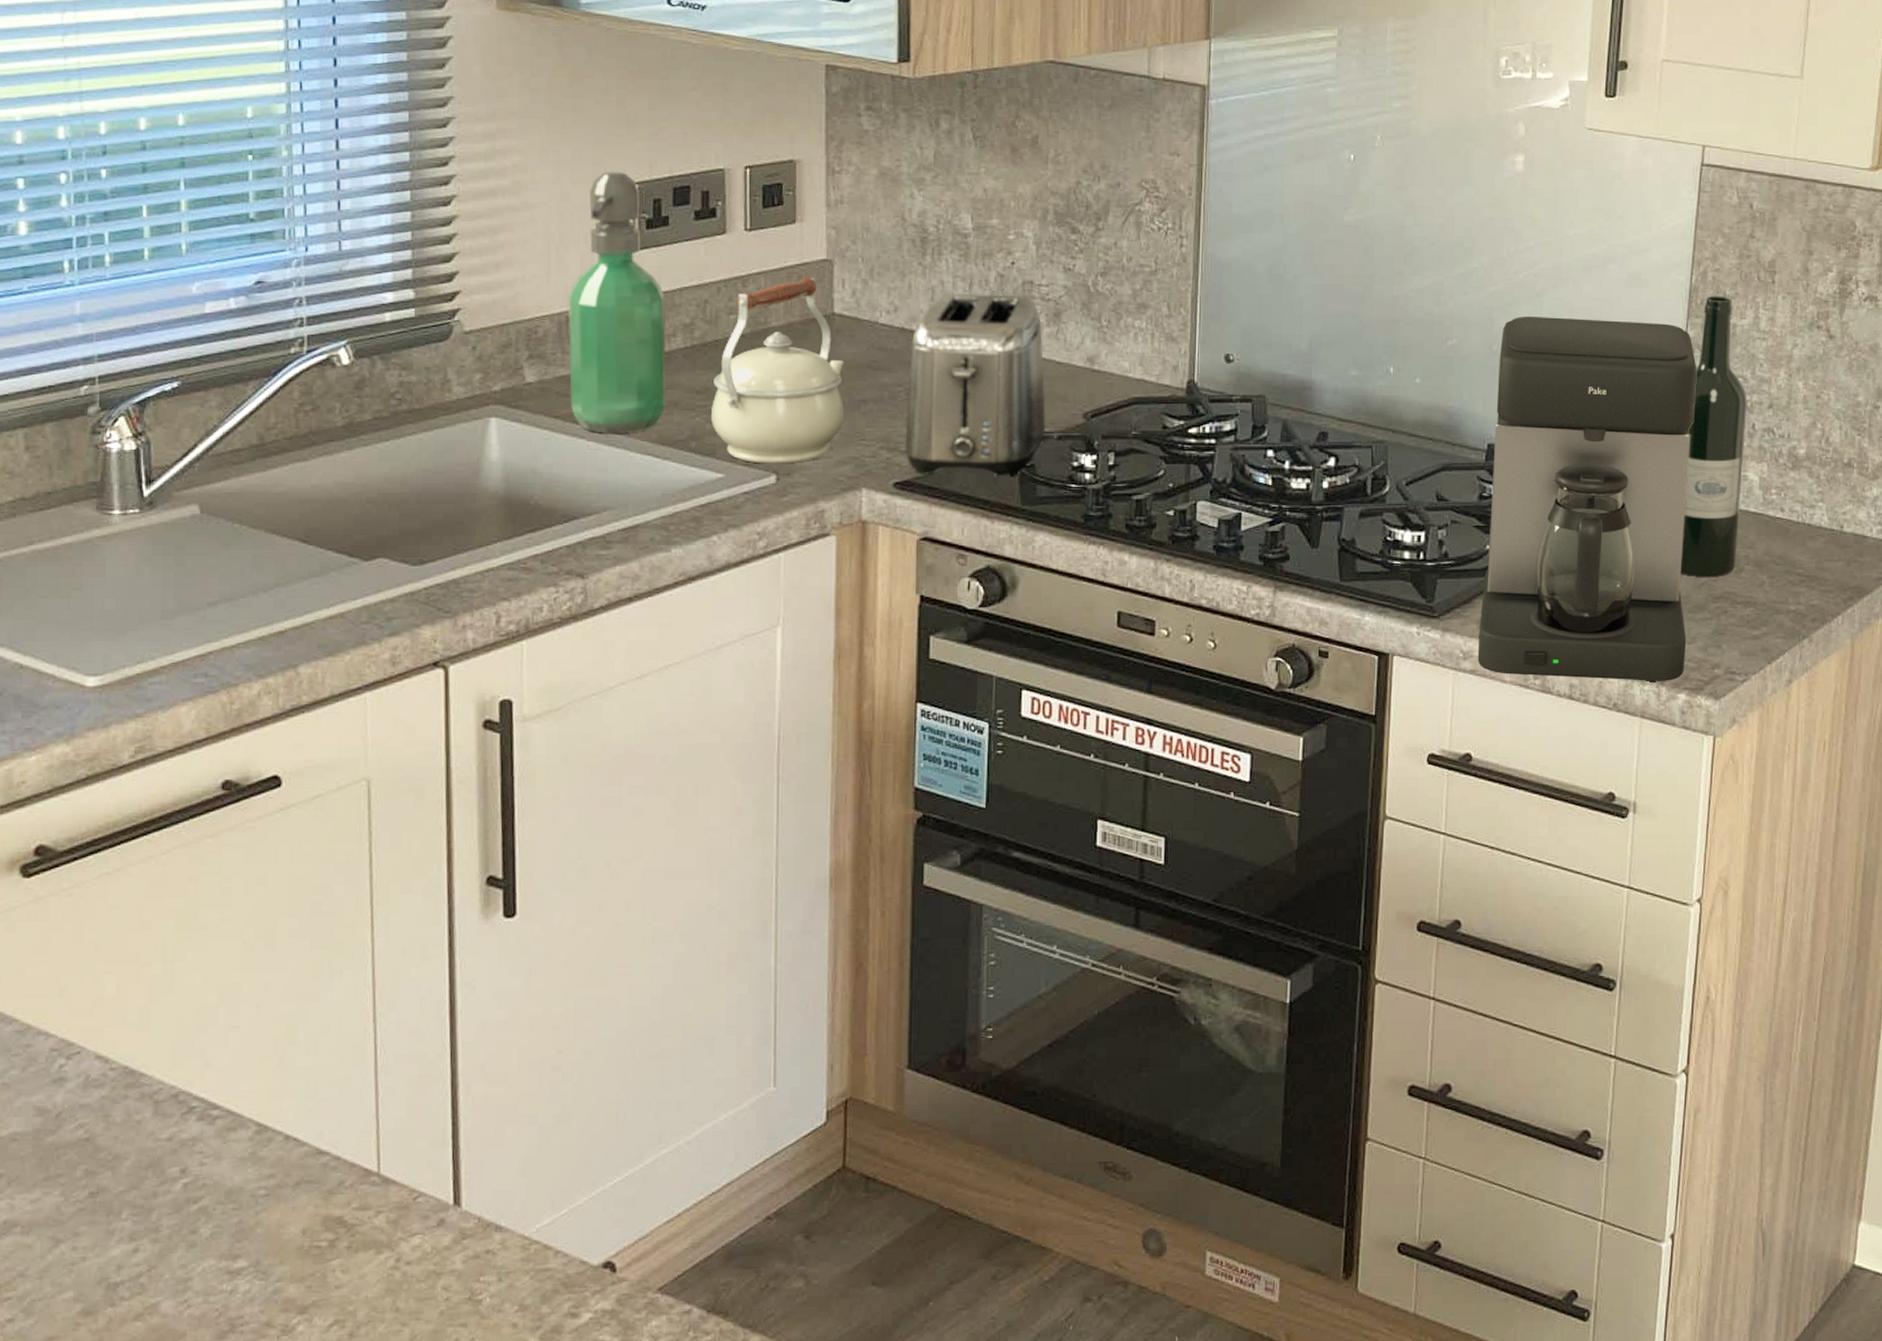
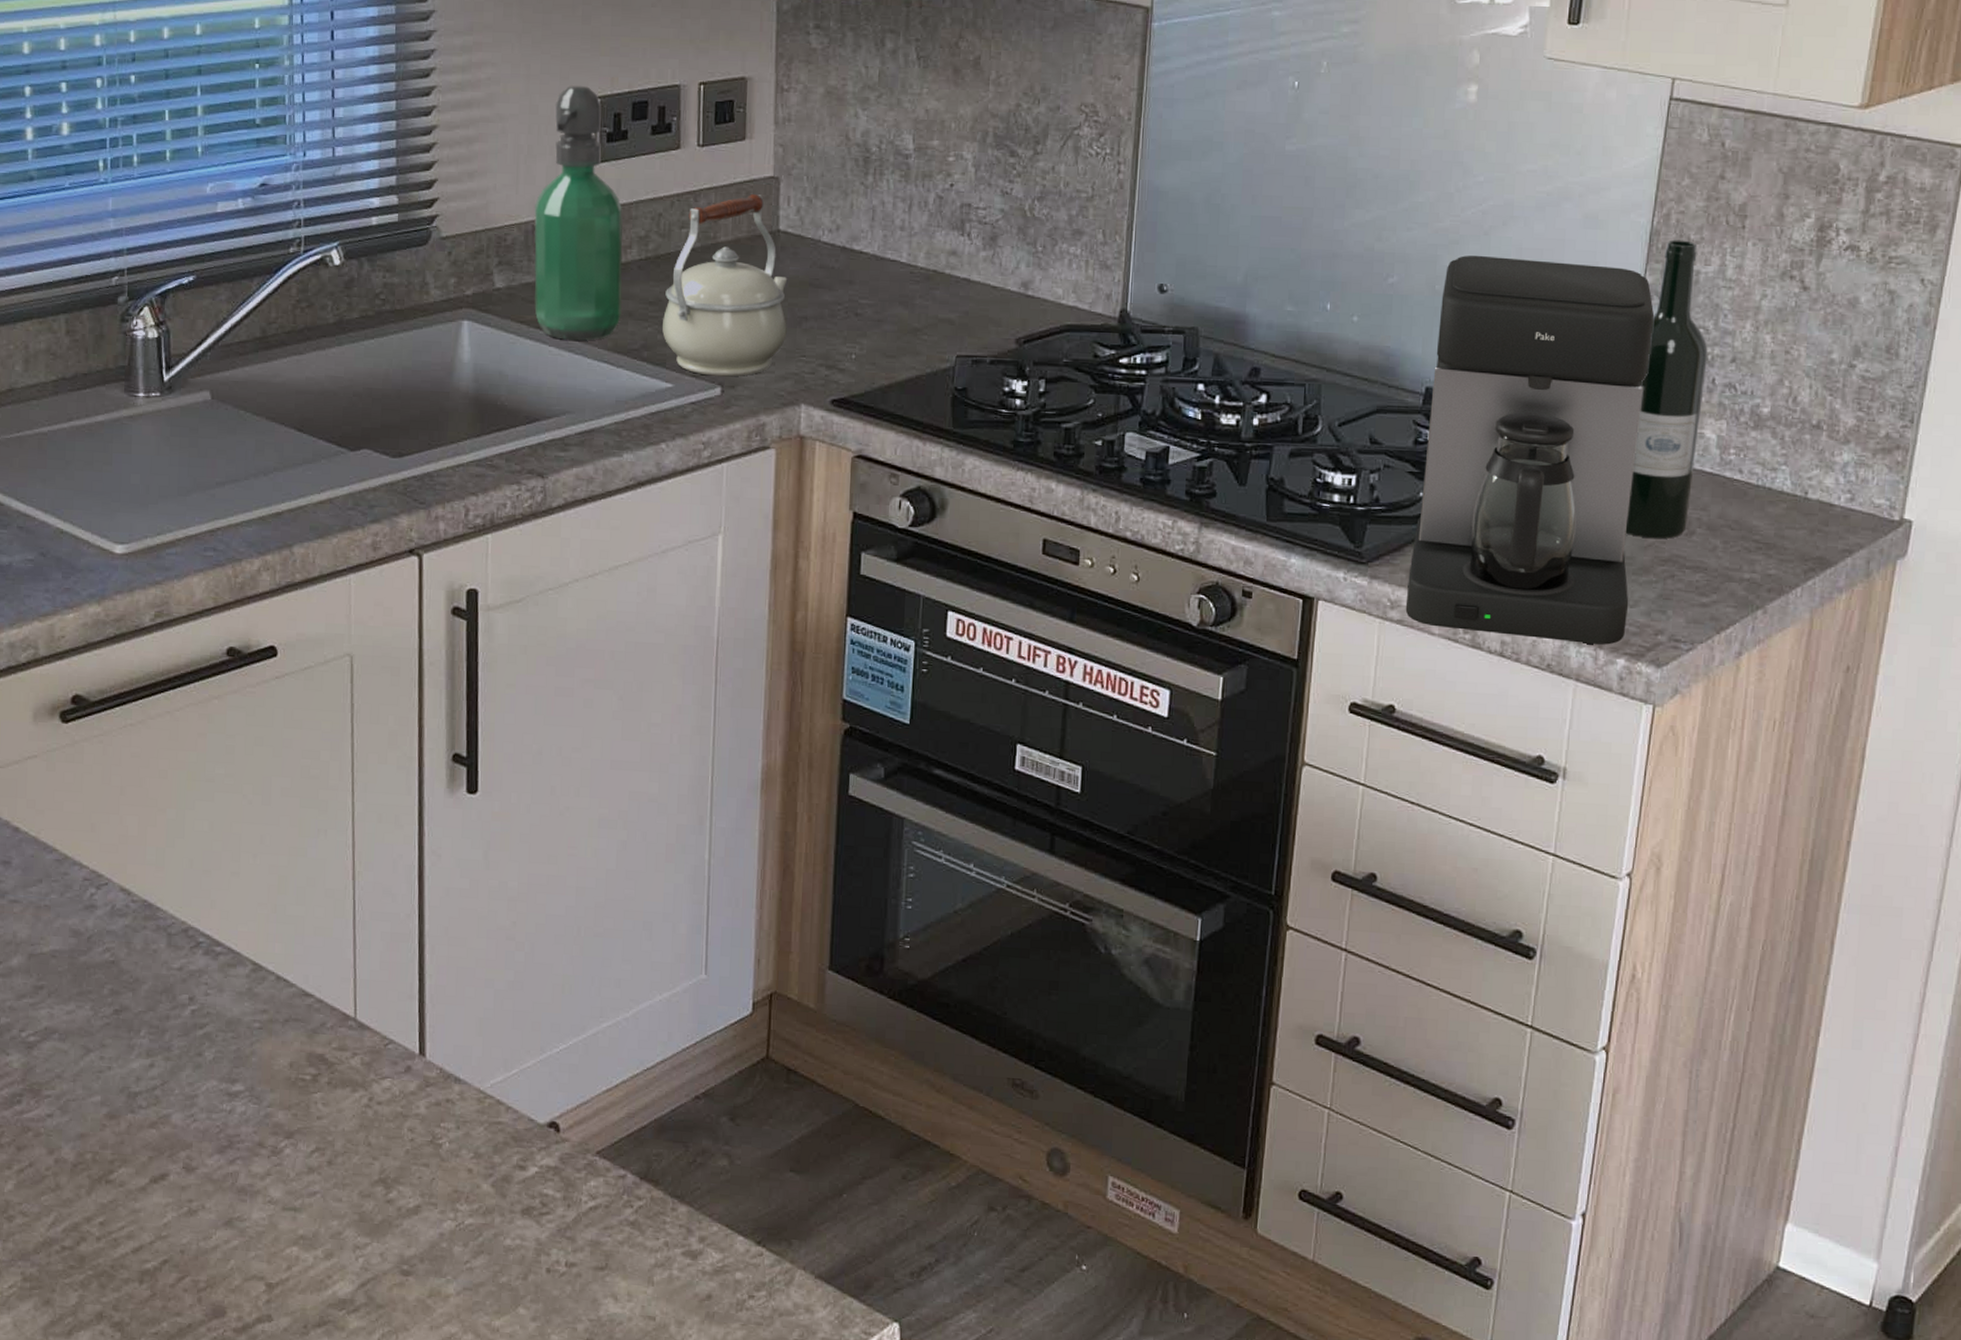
toaster: present [905,293,1046,475] -> none [843,214,980,398]

